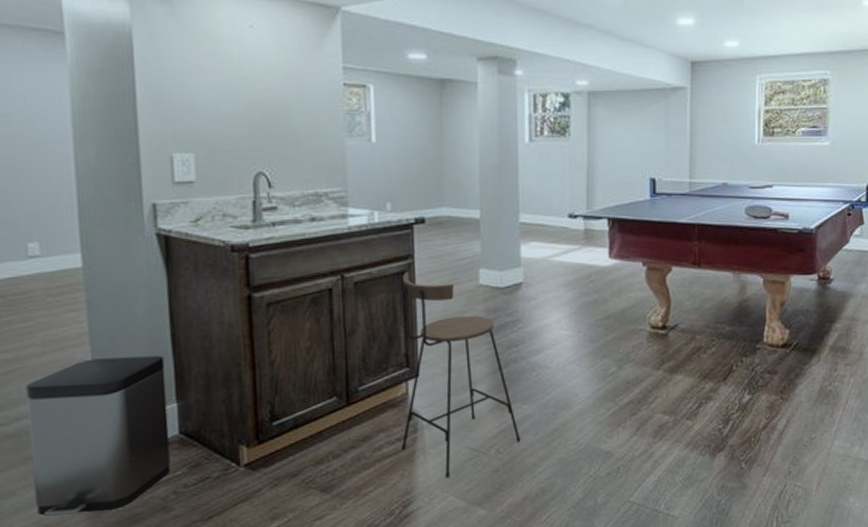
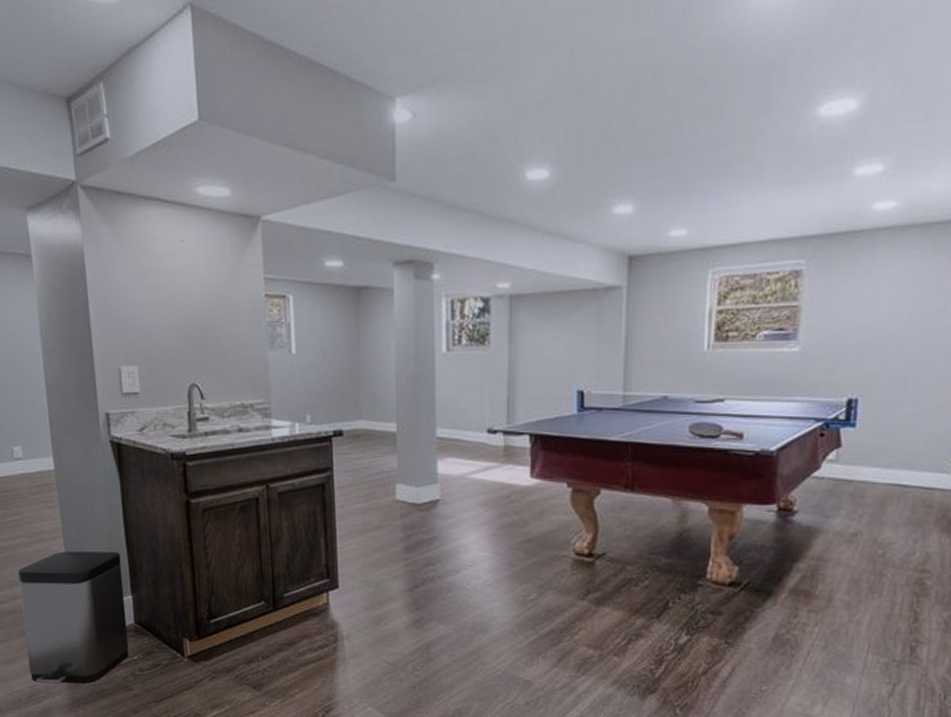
bar stool: present [401,272,521,479] -> none [322,485,437,689]

